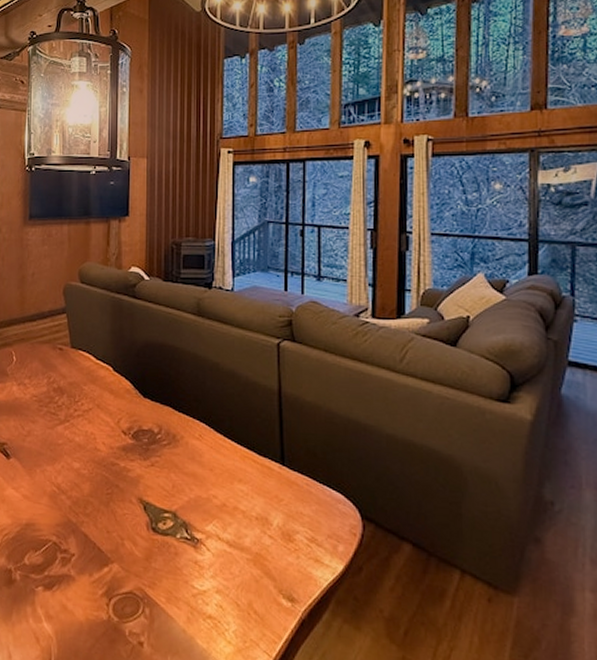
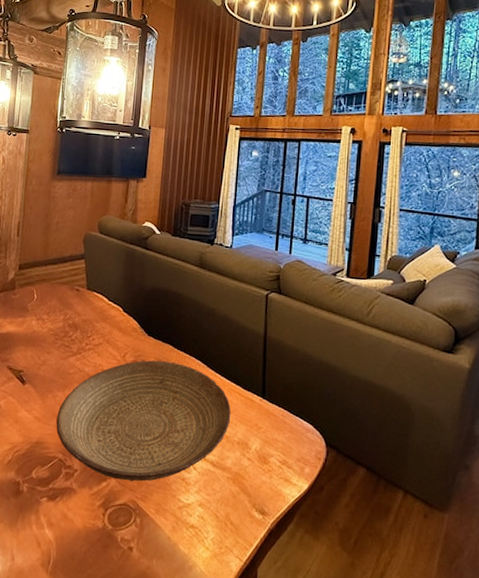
decorative bowl: none [47,425,246,566] -> present [56,360,231,482]

